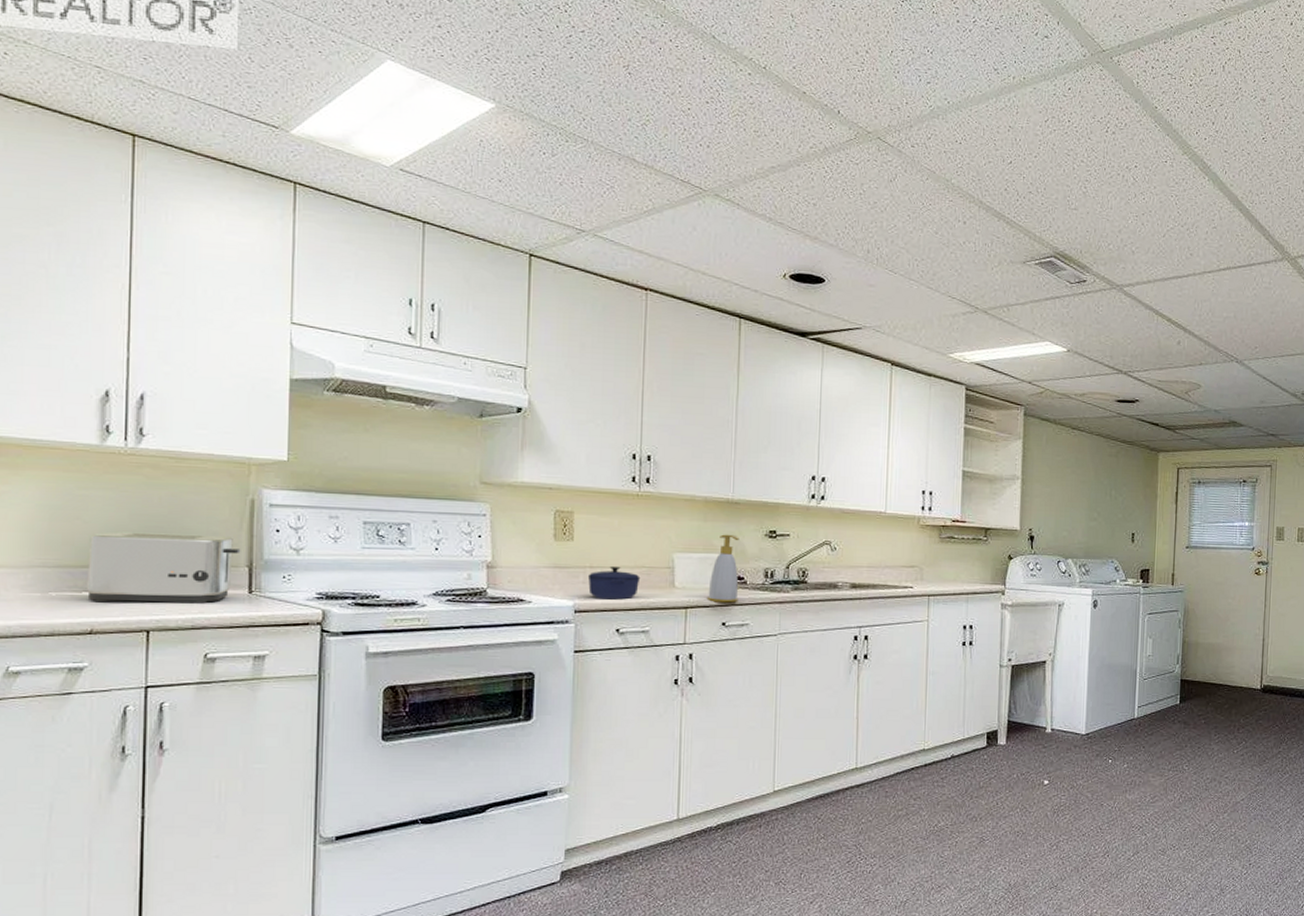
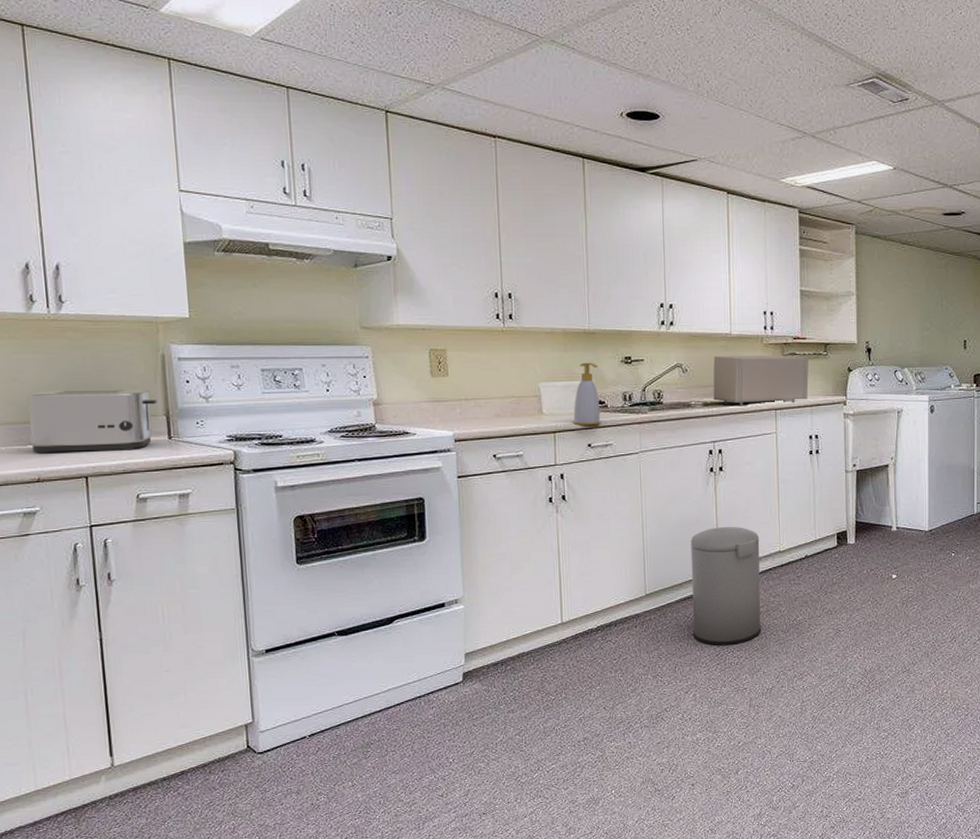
cooking pot: present [587,565,641,600] -> none [463,397,511,428]
pedal bin: none [823,720,903,852] -> present [690,527,761,646]
microwave: none [862,534,967,590] -> present [713,355,809,406]

